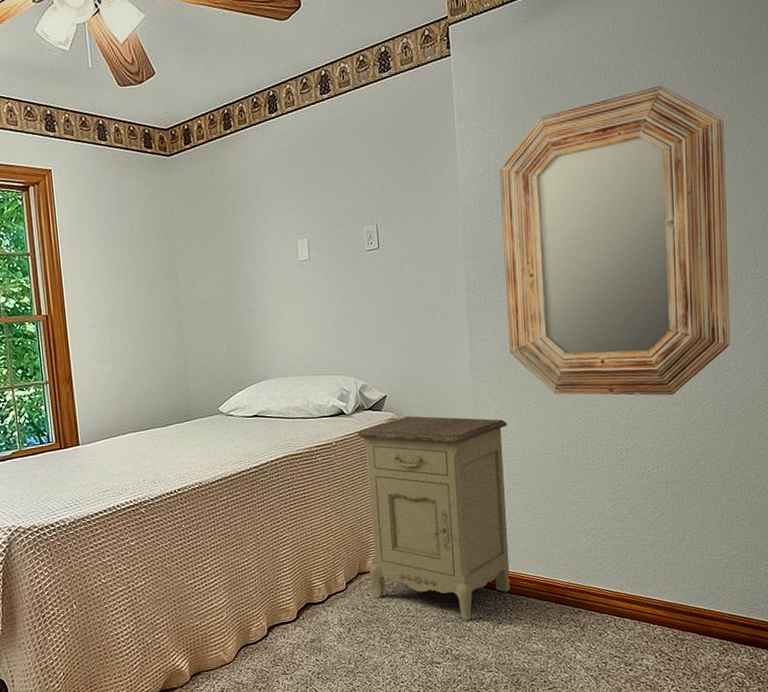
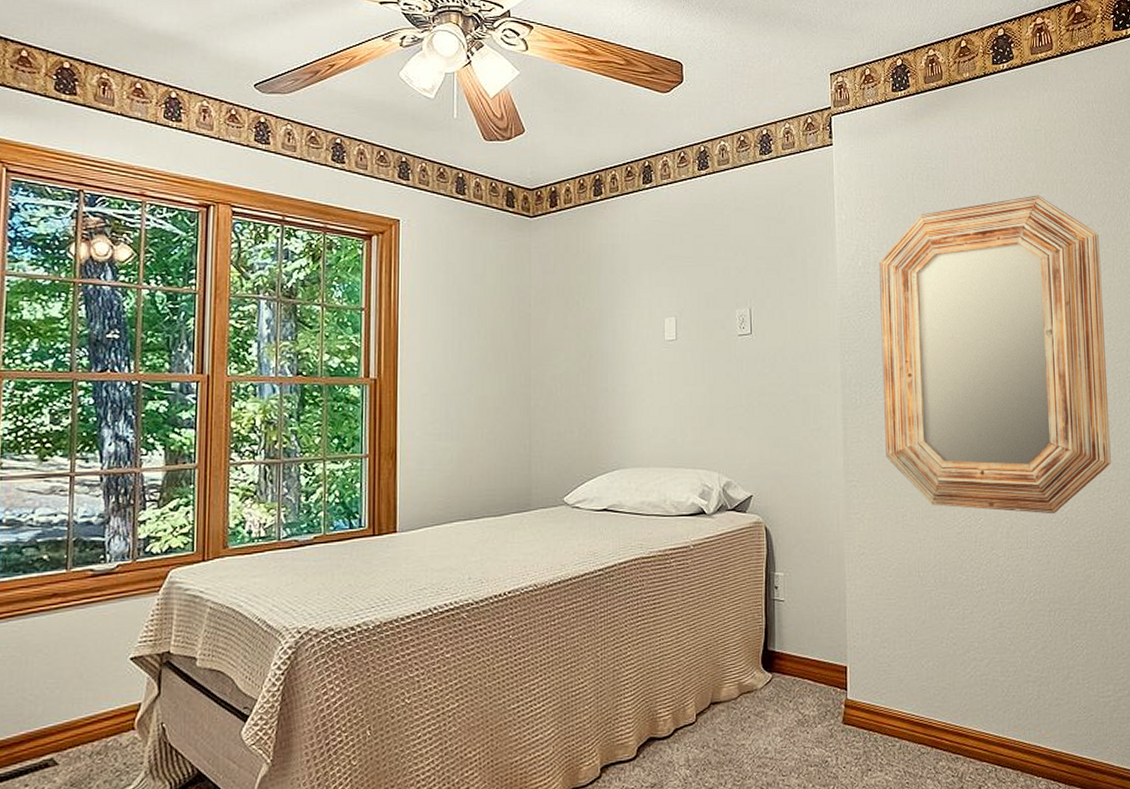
nightstand: present [357,416,510,621] -> none [718,520,882,766]

